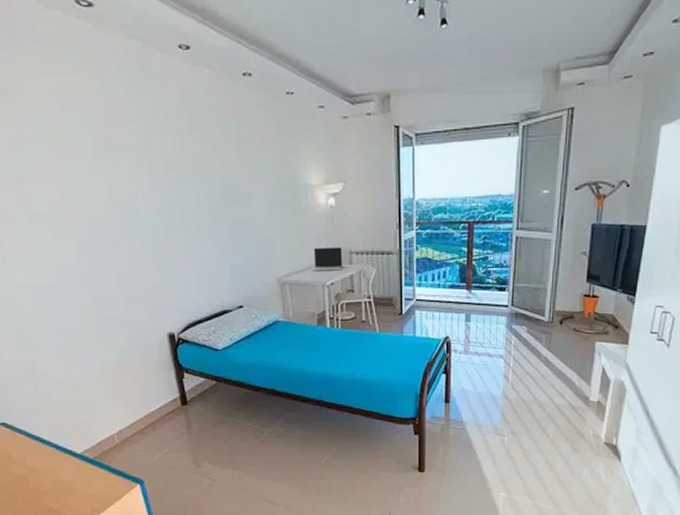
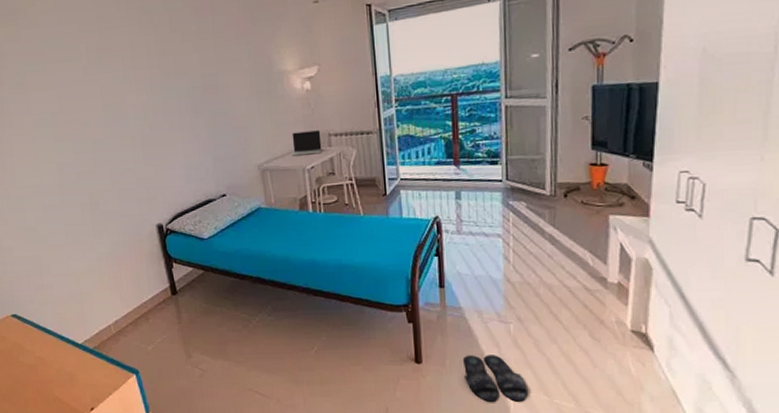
slippers: none [460,464,515,505] -> present [463,355,528,402]

